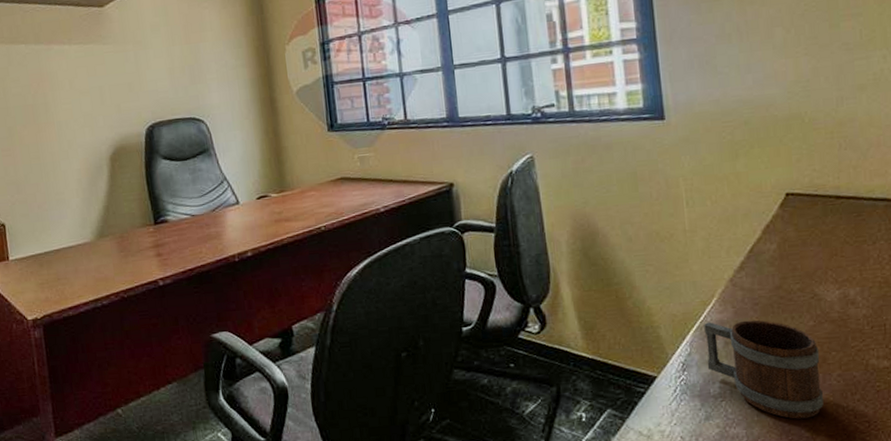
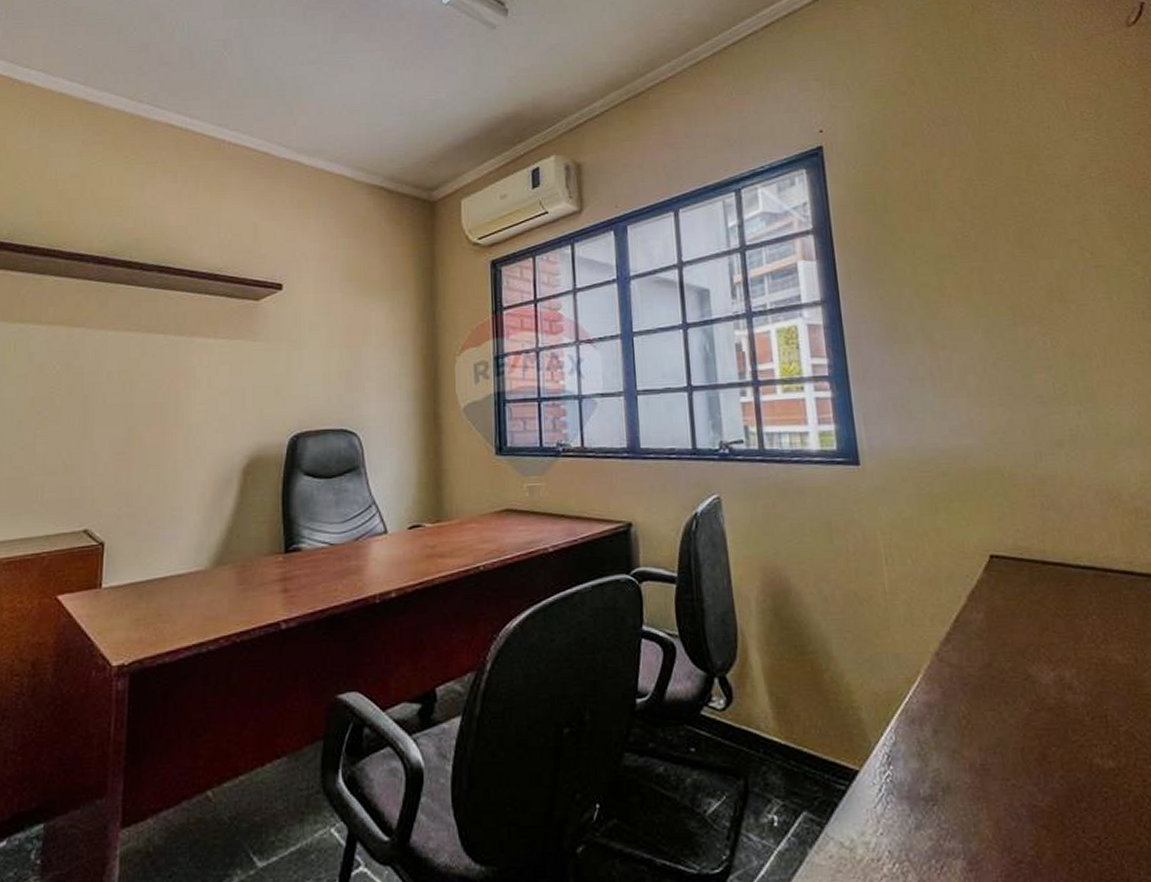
mug: present [704,320,824,419] -> none [909,703,1048,832]

